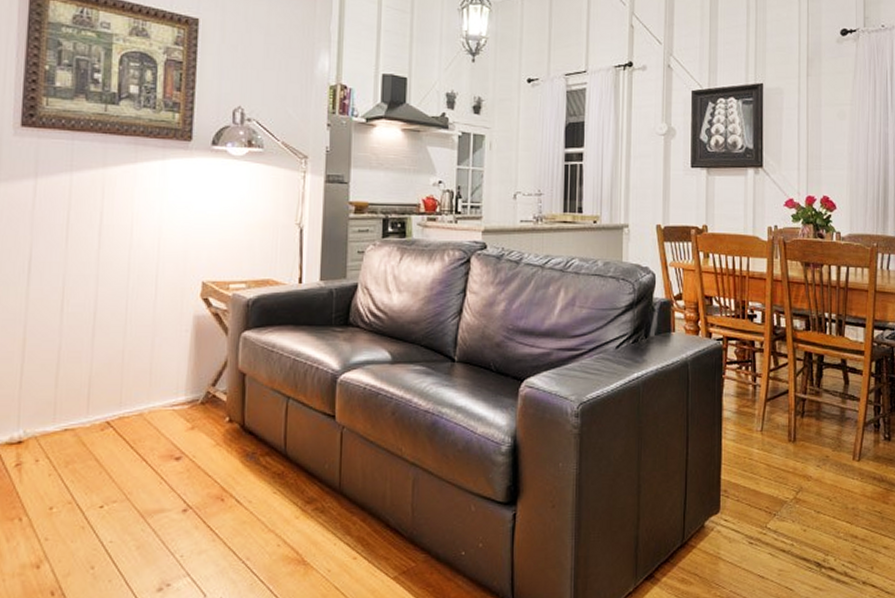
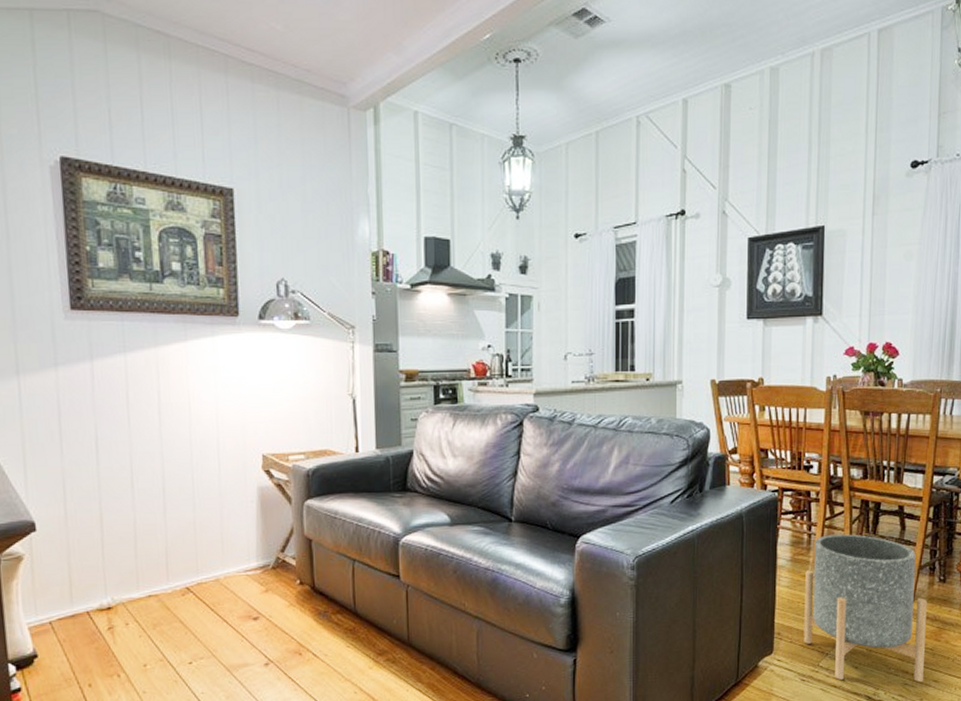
planter: none [750,387,874,549] -> present [803,534,927,683]

